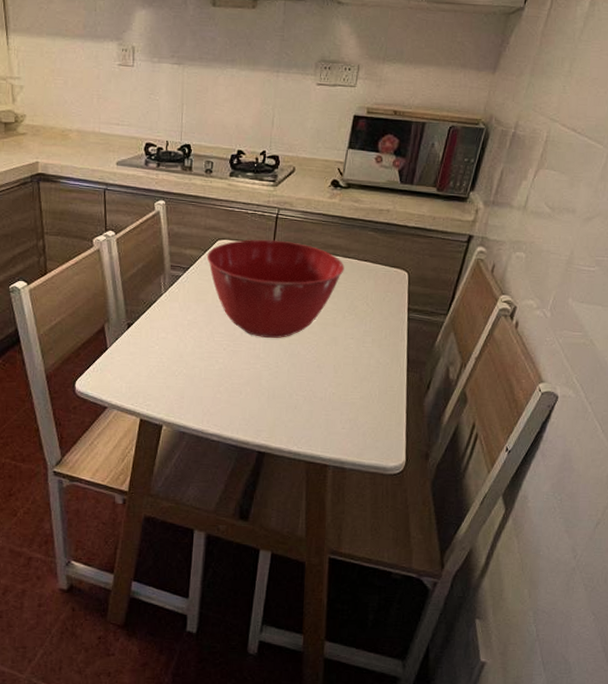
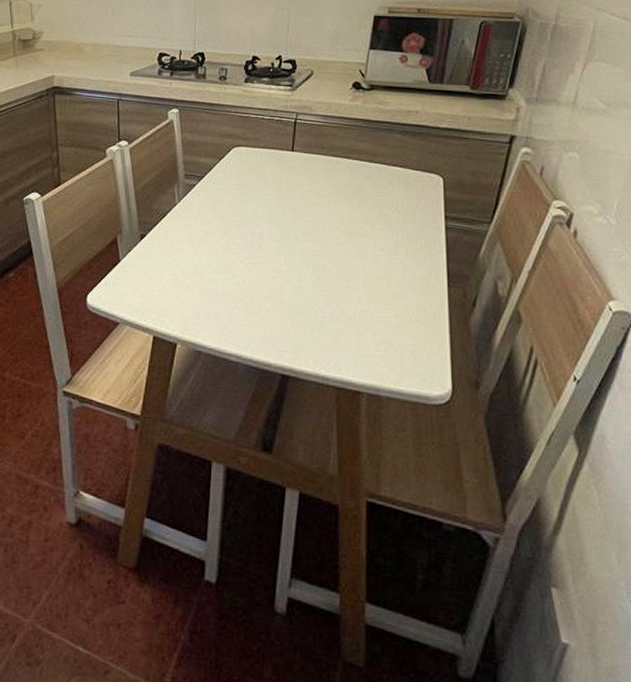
mixing bowl: present [206,239,344,338] -> none [222,145,371,250]

